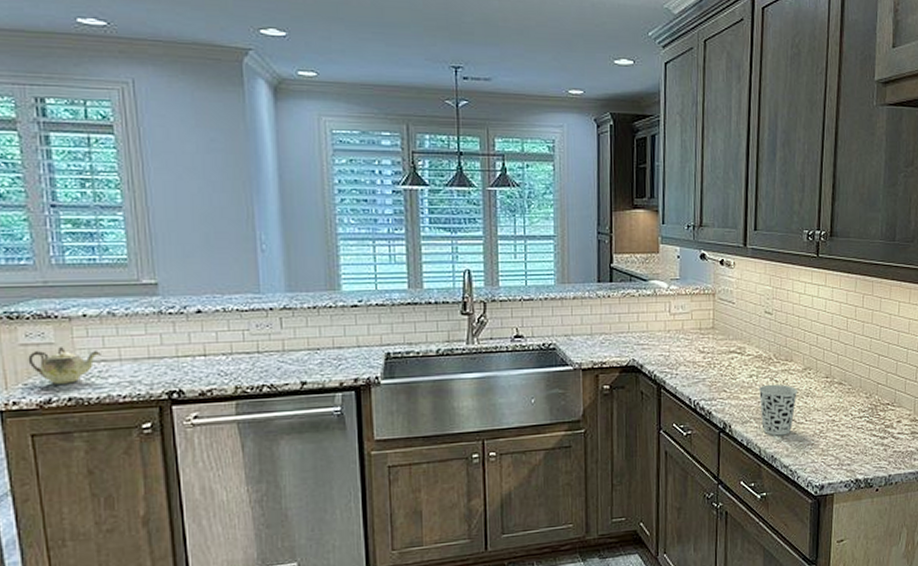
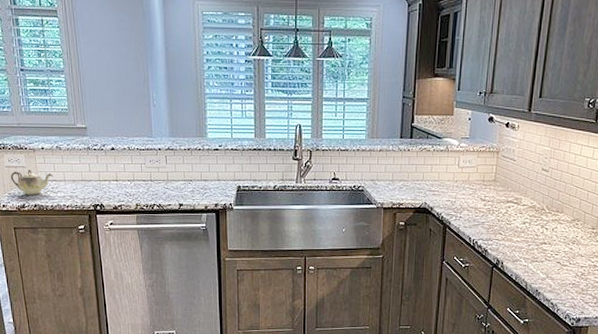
cup: present [758,384,799,436] -> none [529,231,566,274]

